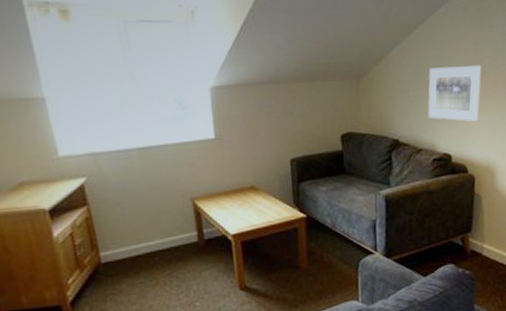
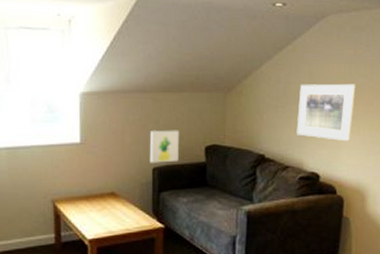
wall art: none [285,120,317,155] -> present [149,130,180,163]

